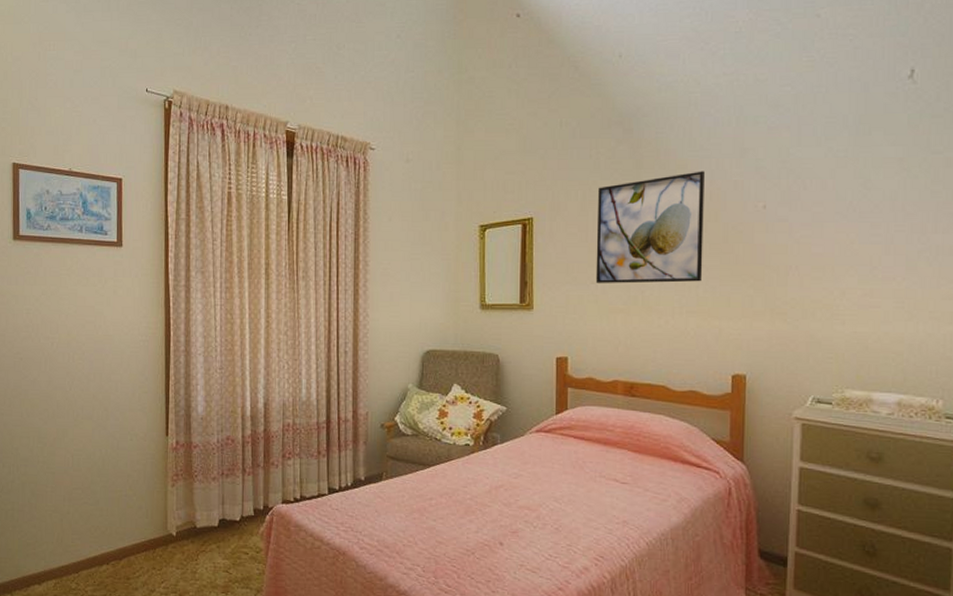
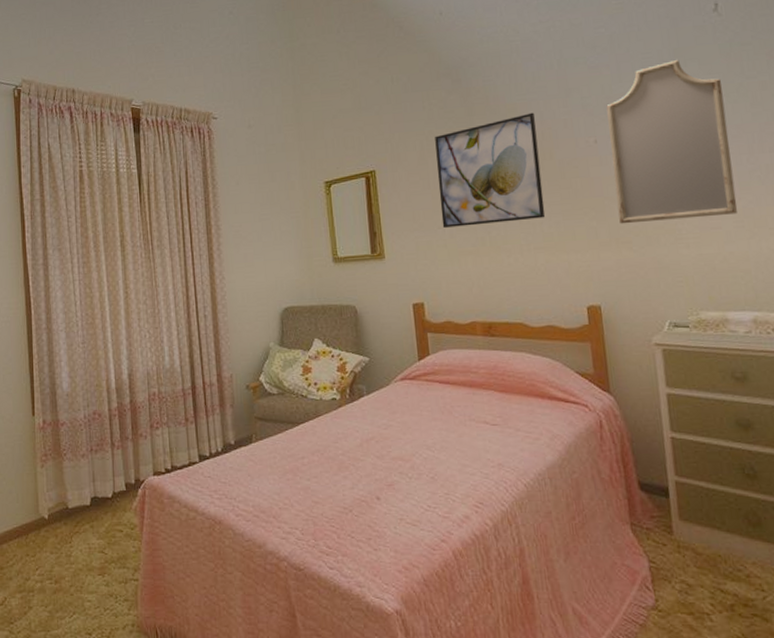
home mirror: none [777,126,904,295] -> present [606,59,738,224]

